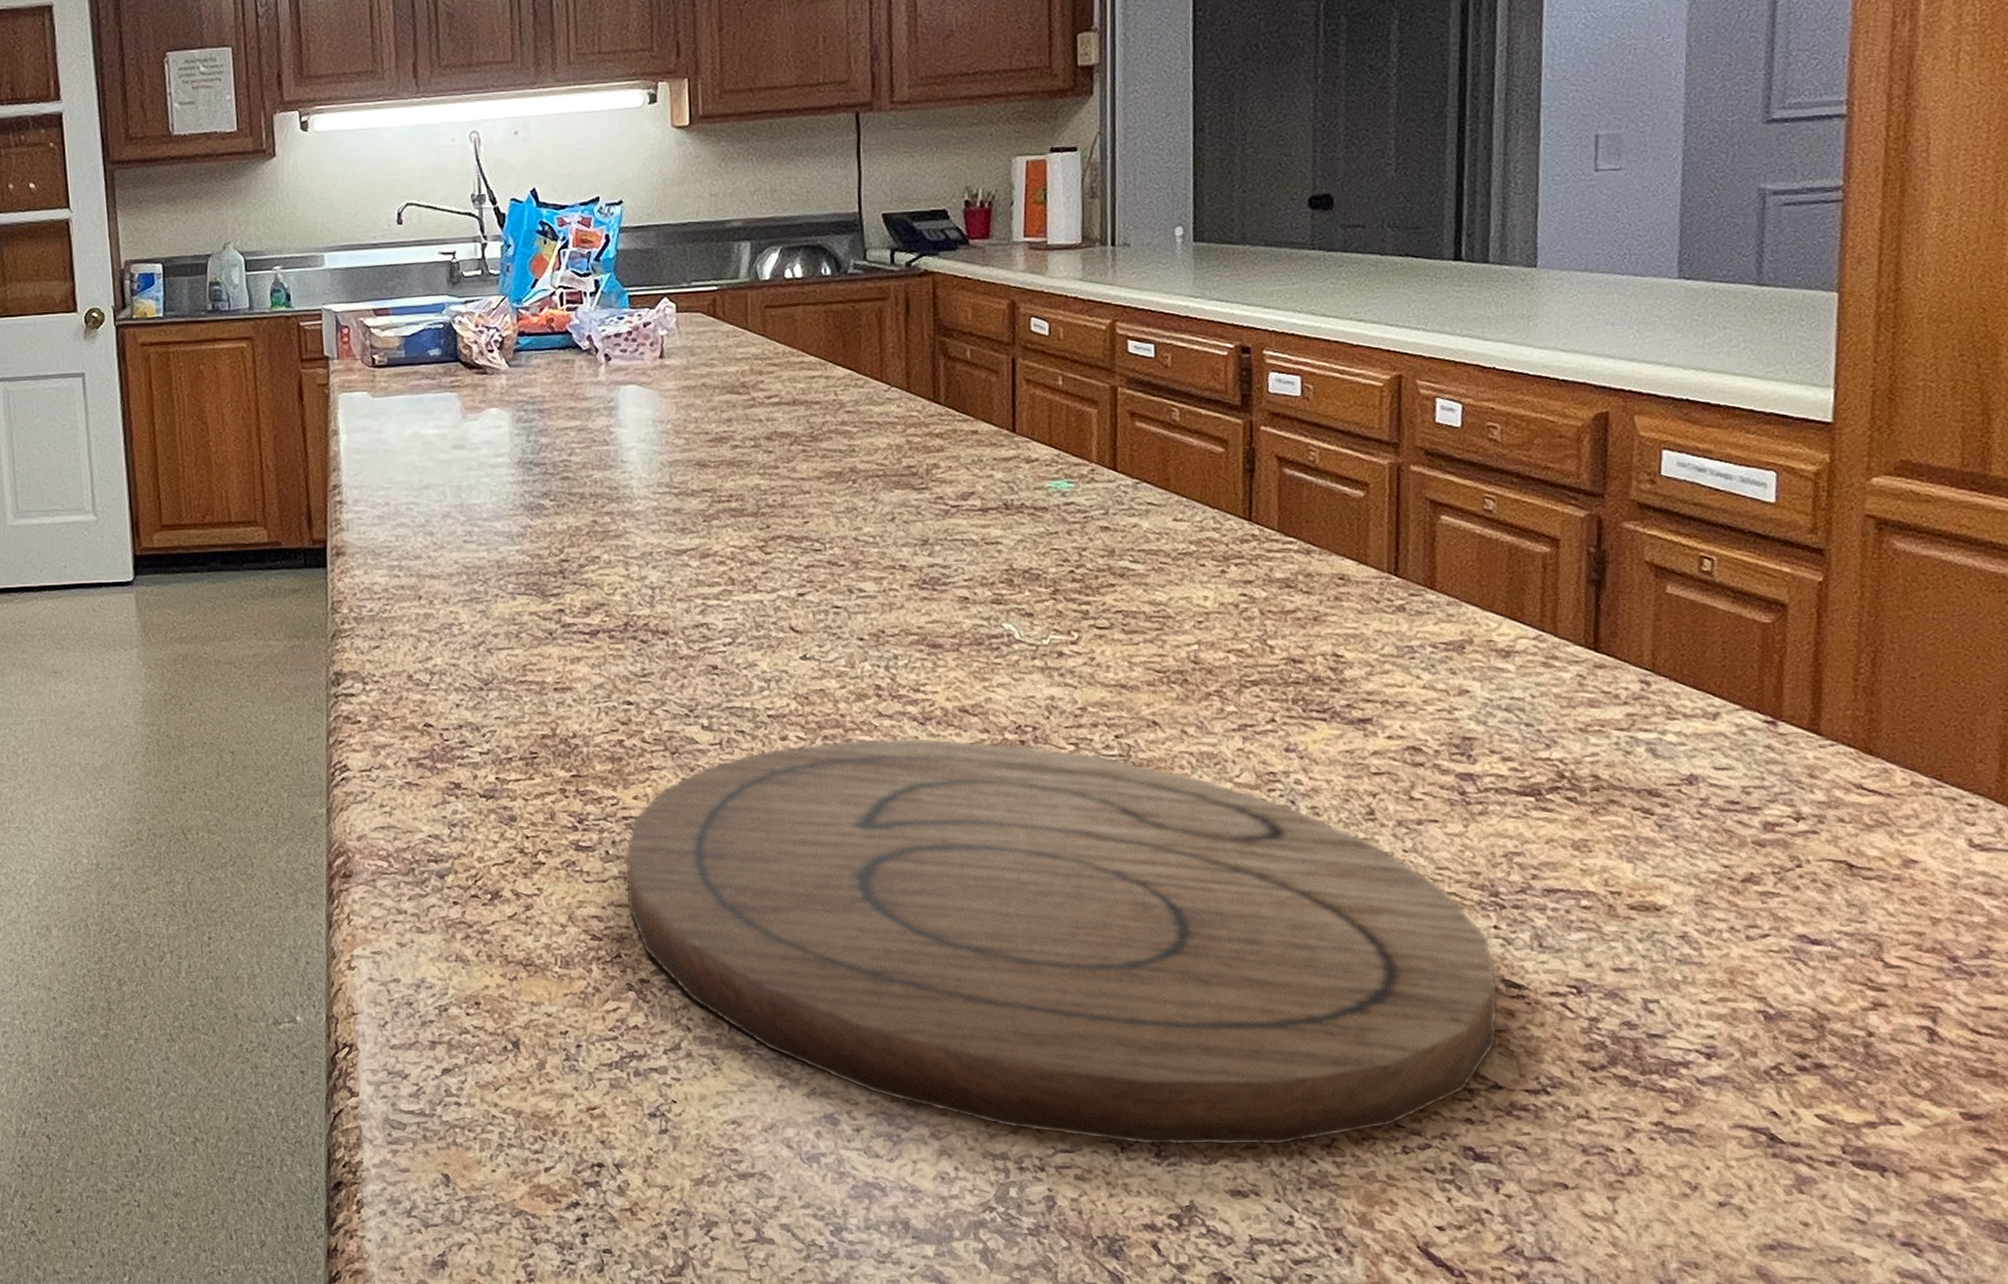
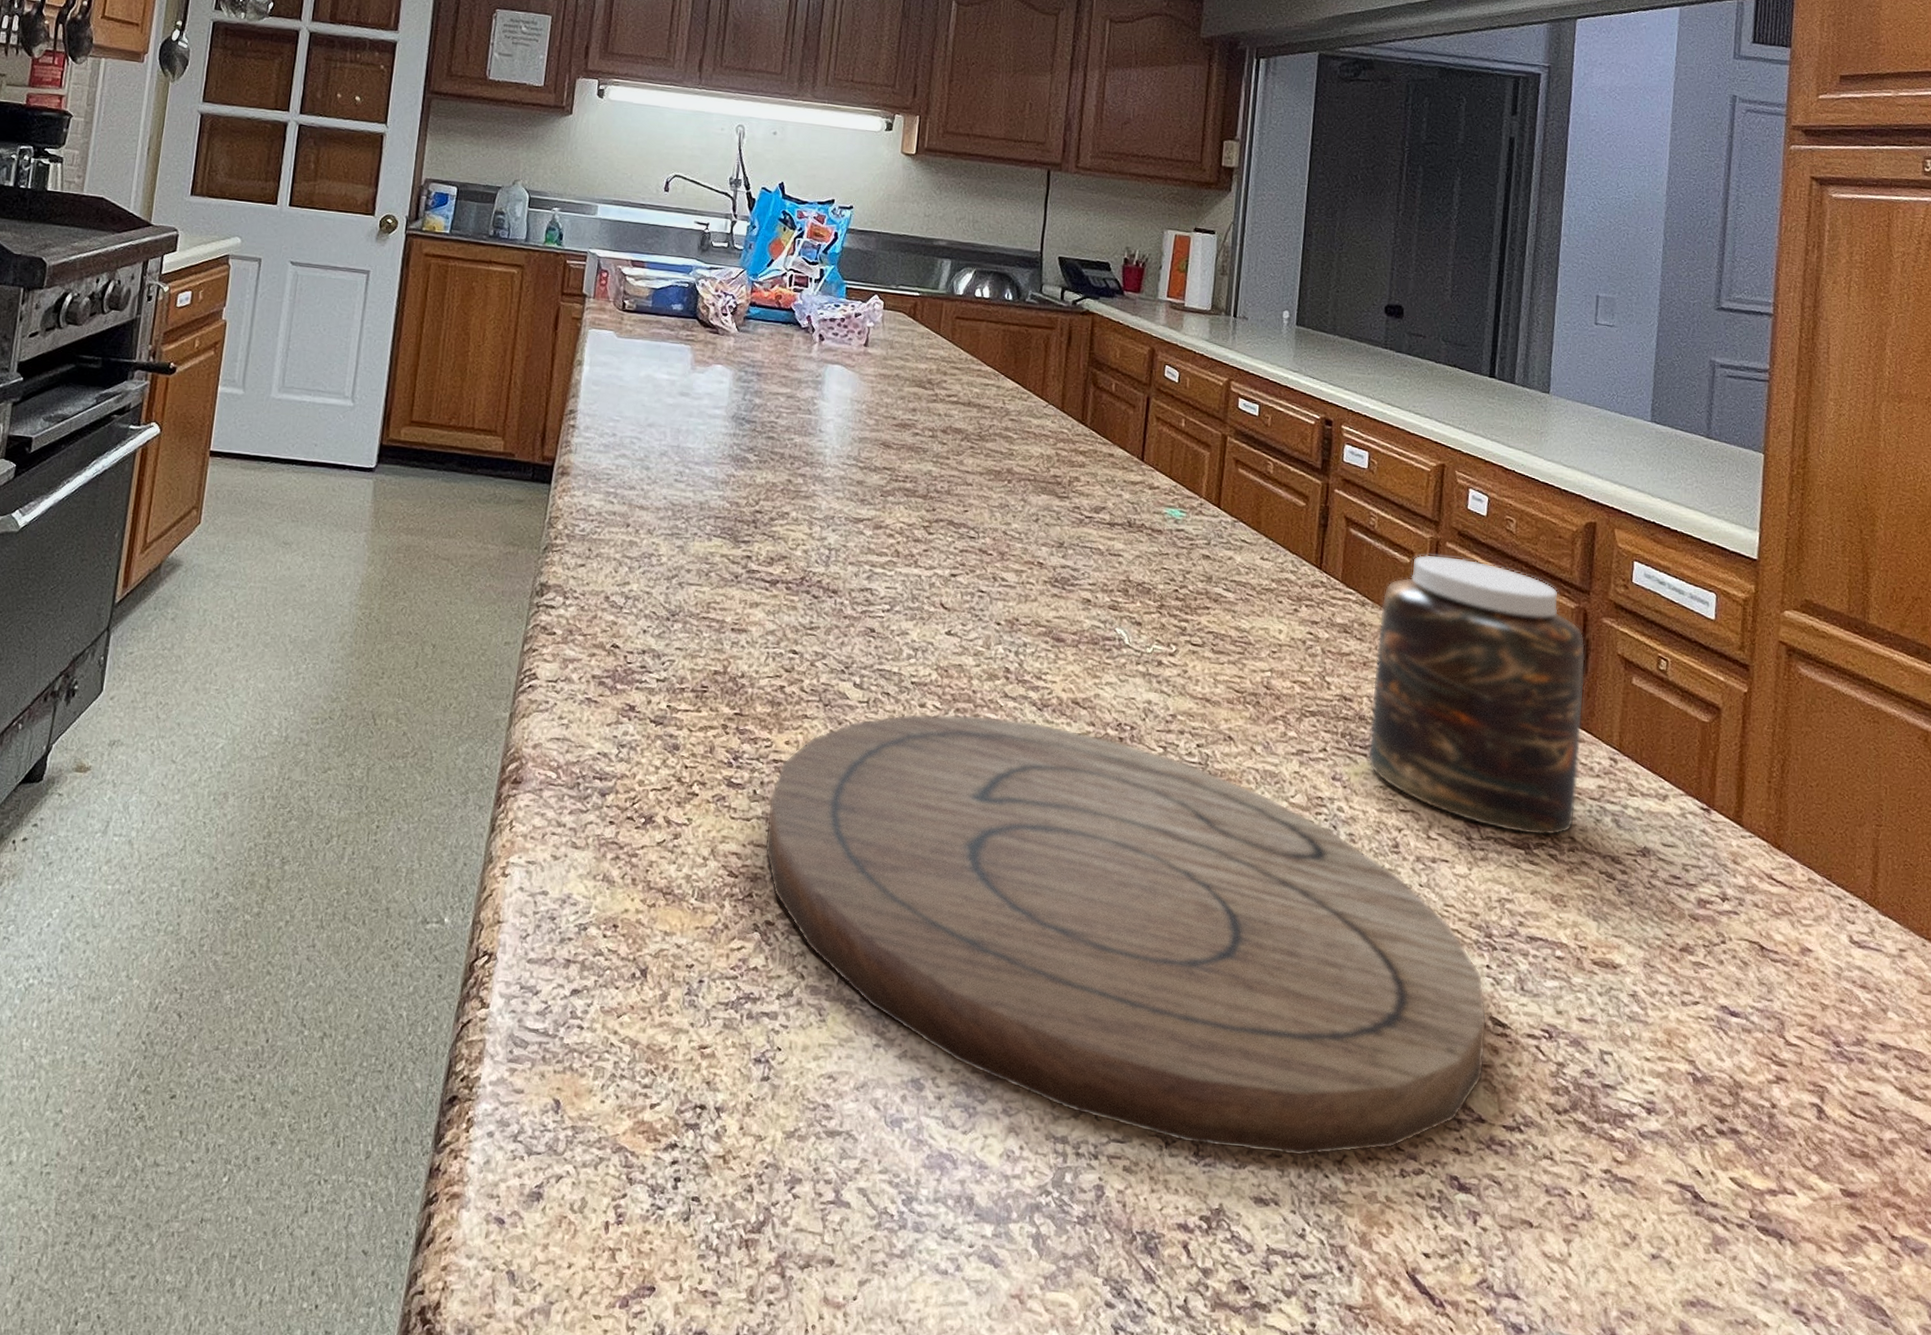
jar: none [1328,480,1603,780] -> present [1368,554,1586,836]

